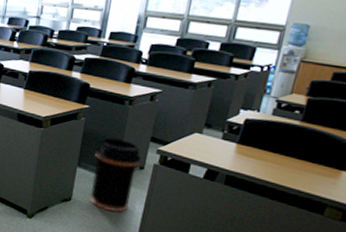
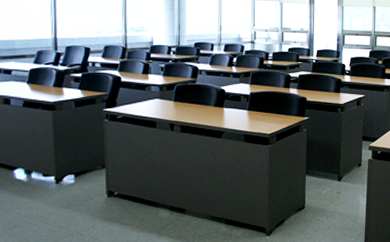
trash can: present [90,137,141,212] -> none [320,142,357,211]

